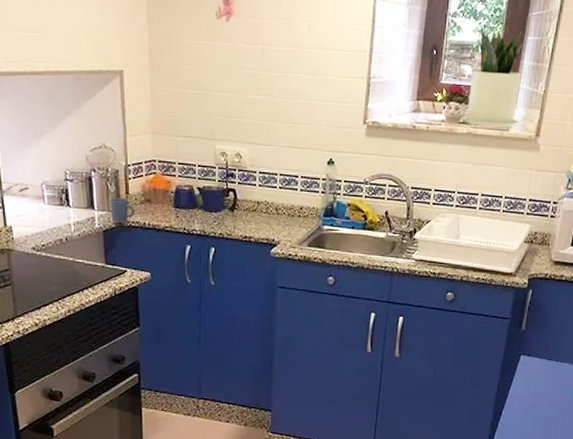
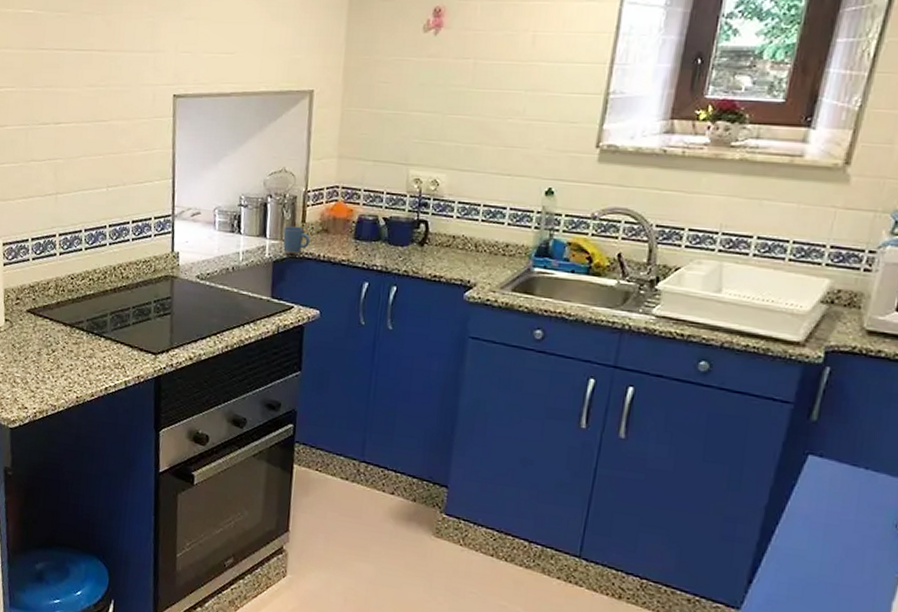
planter: present [461,30,526,128] -> none [733,31,834,154]

